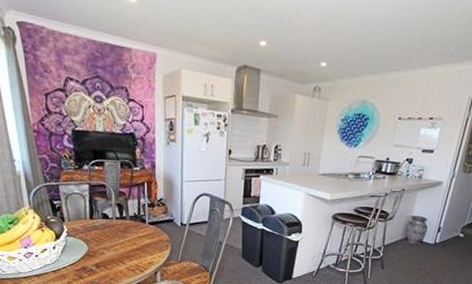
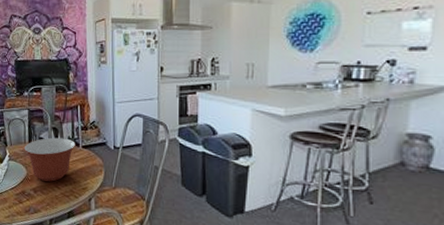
mixing bowl: none [85,213,142,257] -> present [24,137,75,182]

